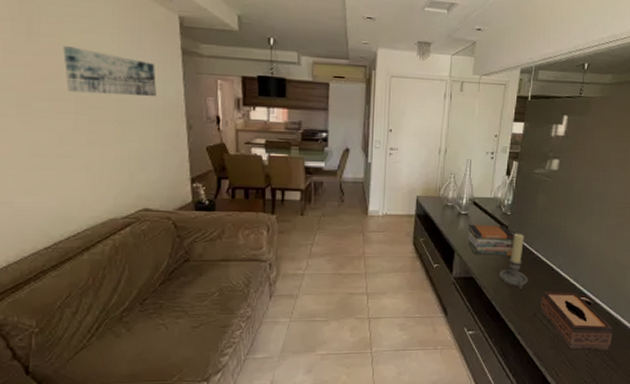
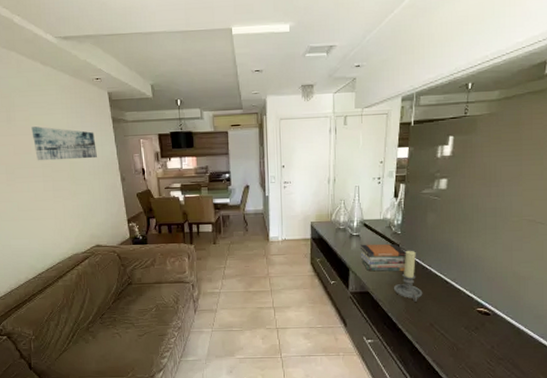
tissue box: present [540,291,613,350] -> none [437,303,516,359]

